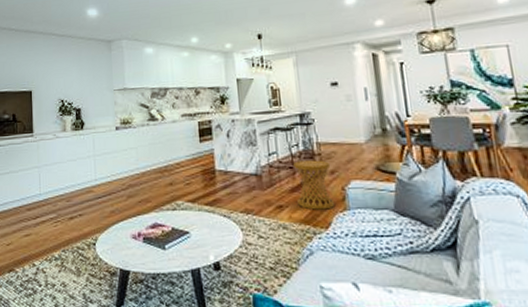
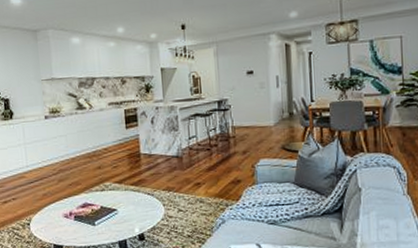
side table: present [293,160,335,210] -> none [211,142,246,186]

